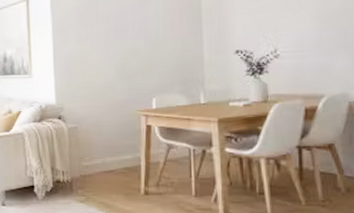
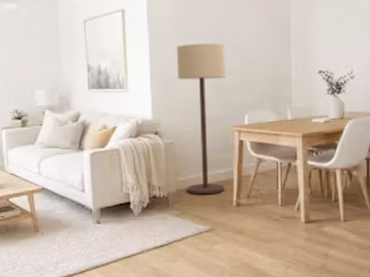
floor lamp: none [79,26,132,181] -> present [176,43,226,195]

